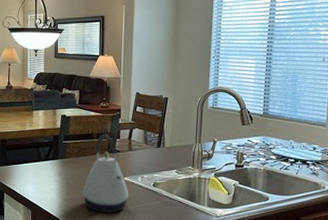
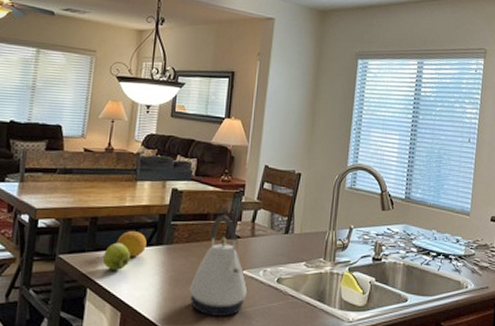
apple: none [13,158,35,180] -> present [102,242,131,271]
fruit: none [22,149,45,169] -> present [116,231,147,257]

